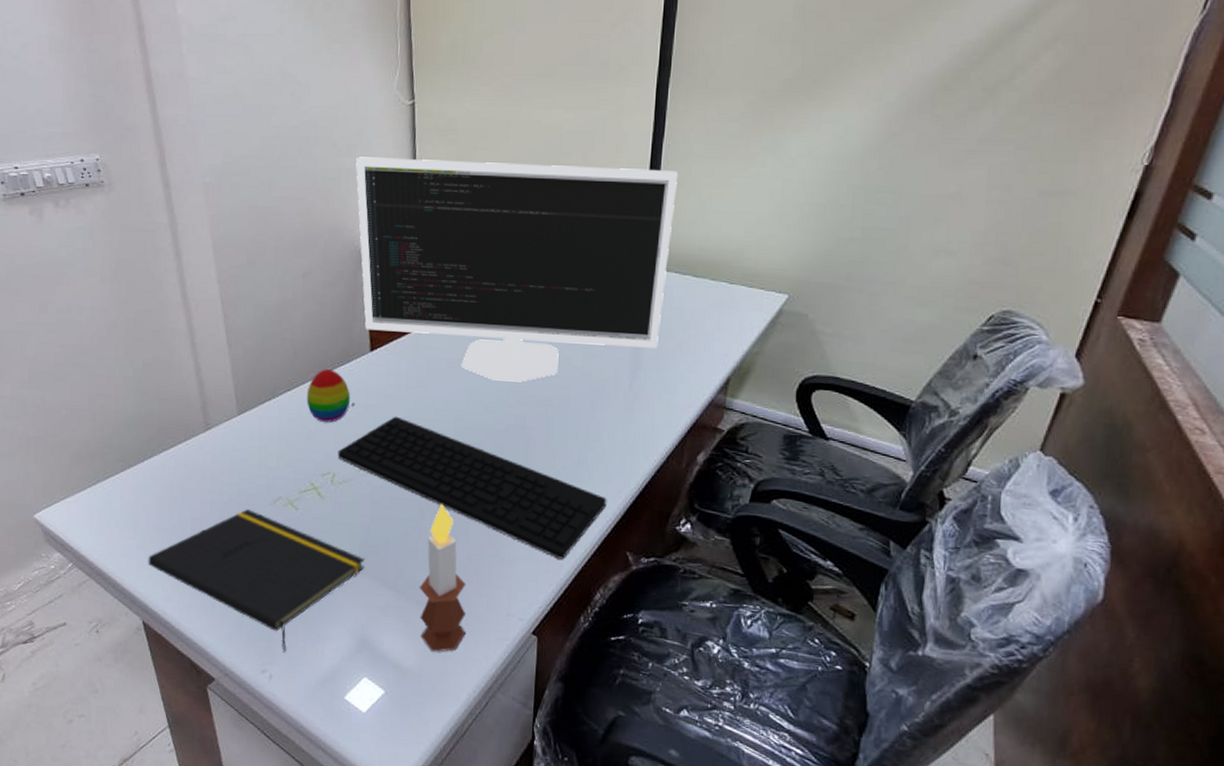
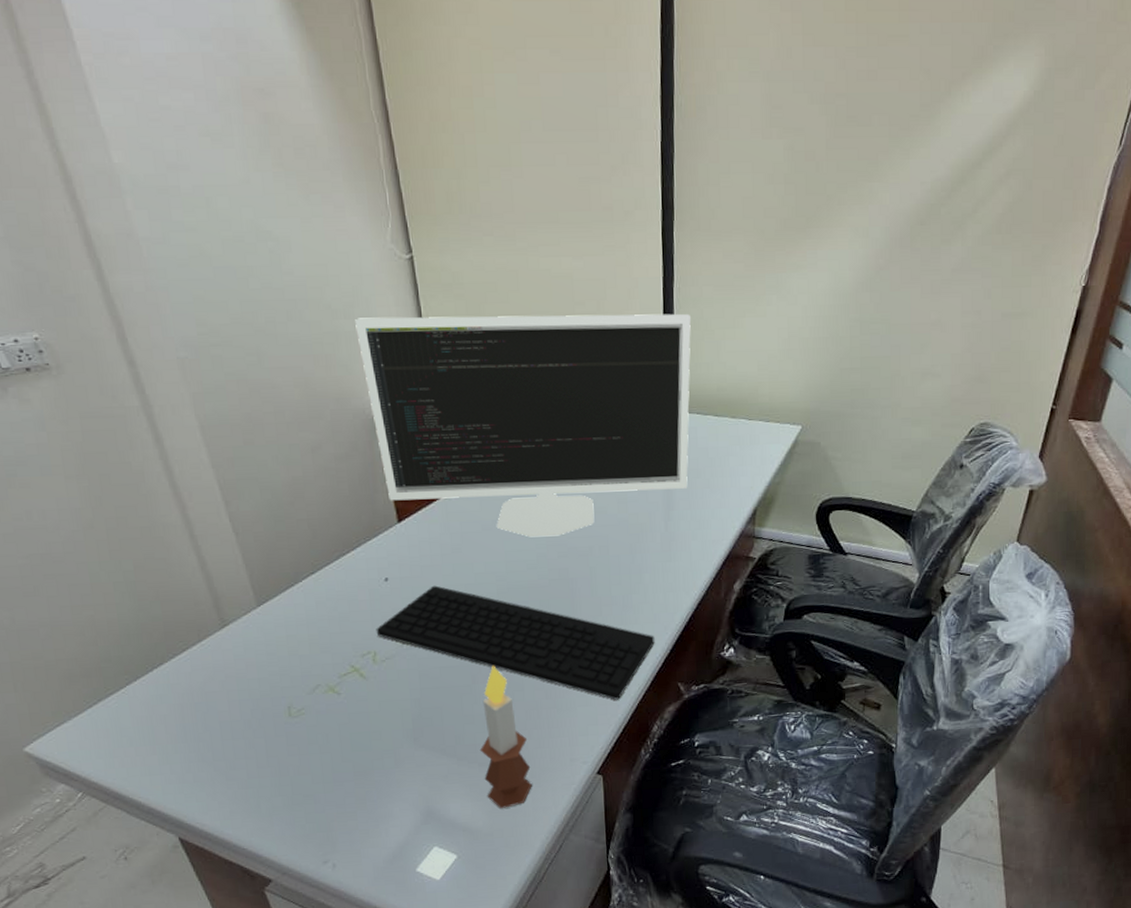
notepad: present [148,509,365,653] -> none [174,703,420,840]
decorative egg: present [306,369,351,423] -> none [333,546,383,601]

